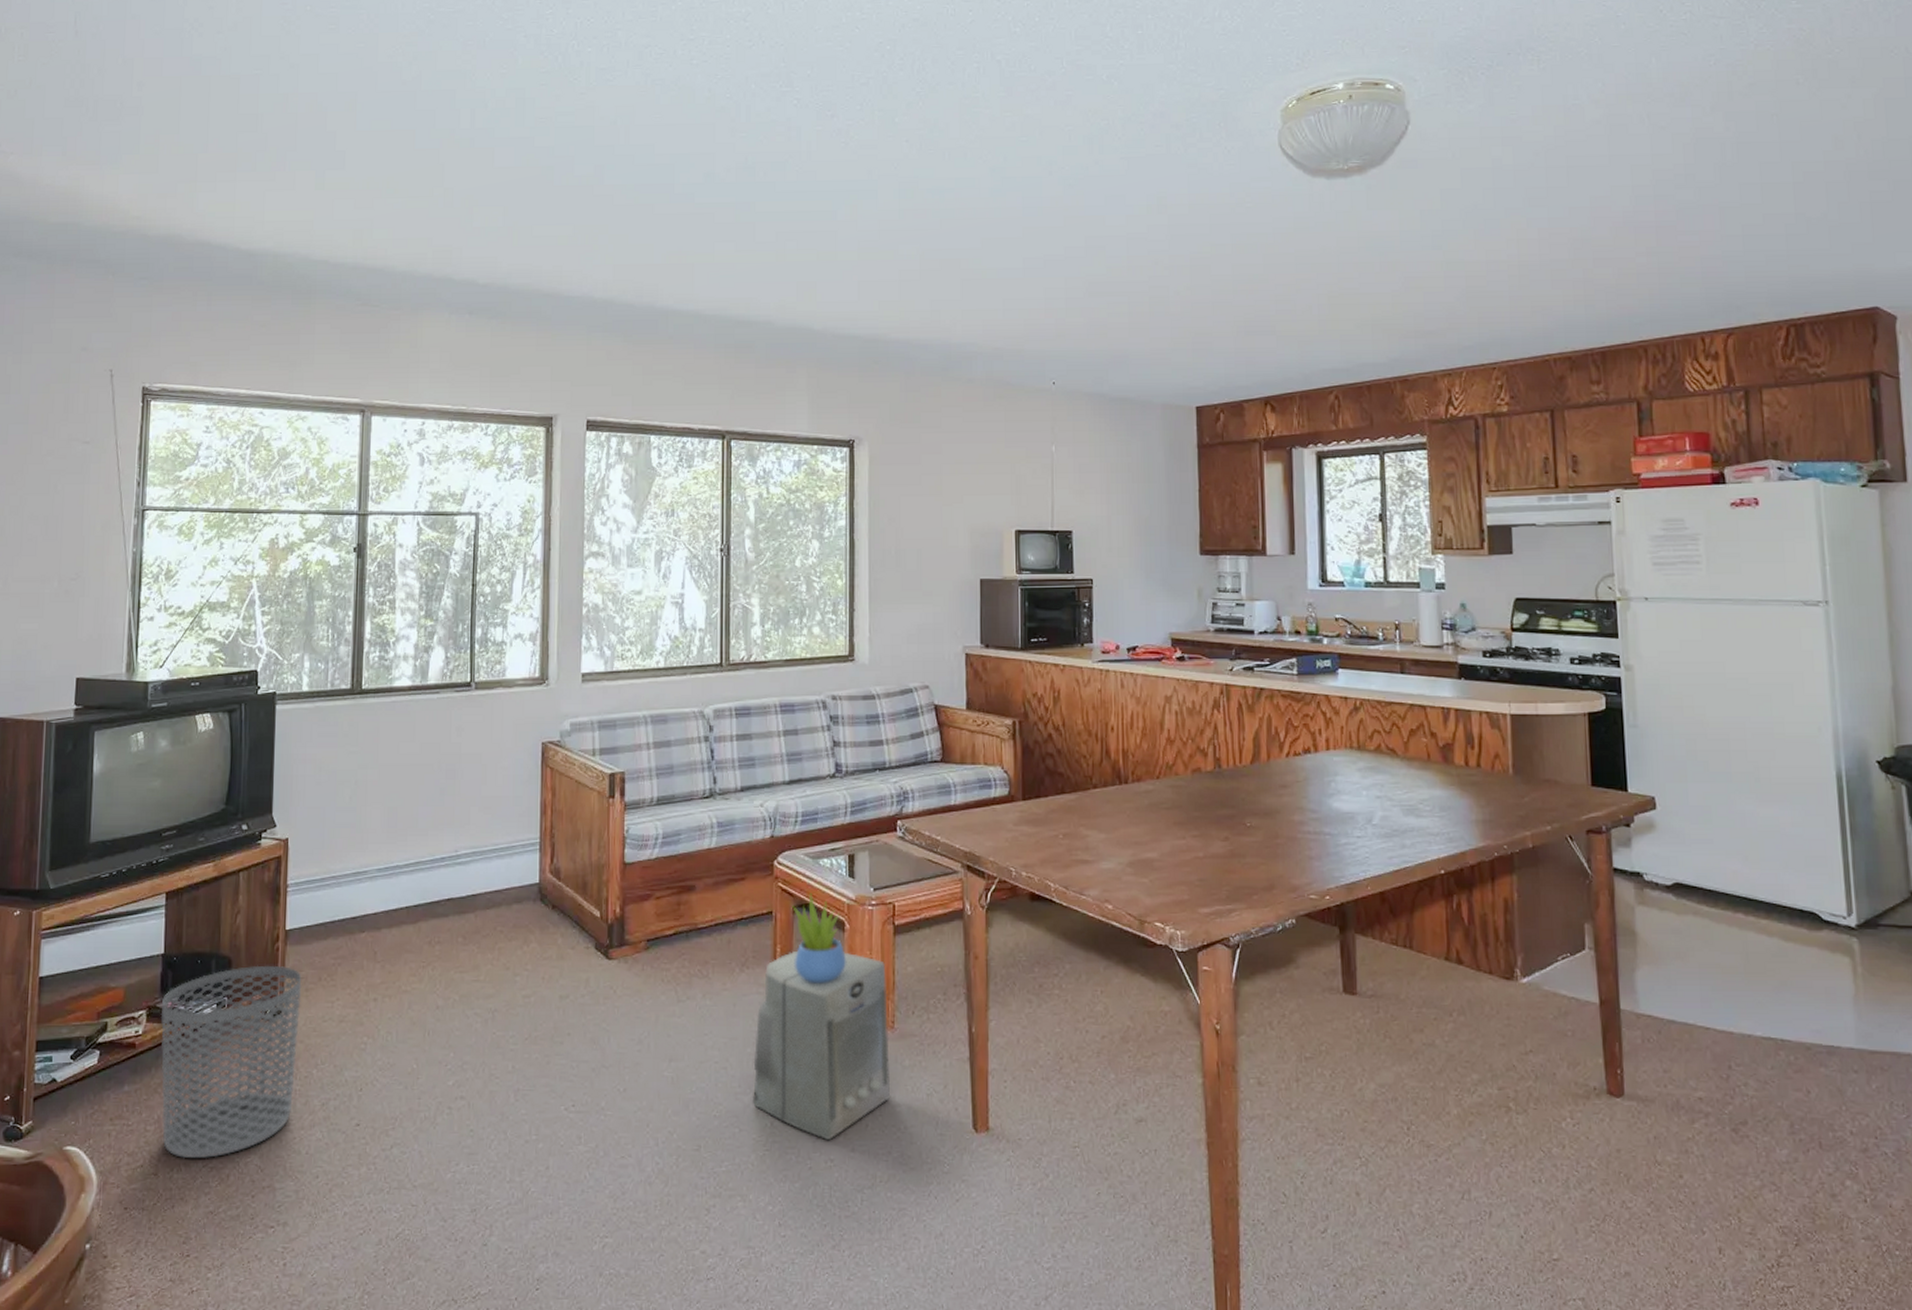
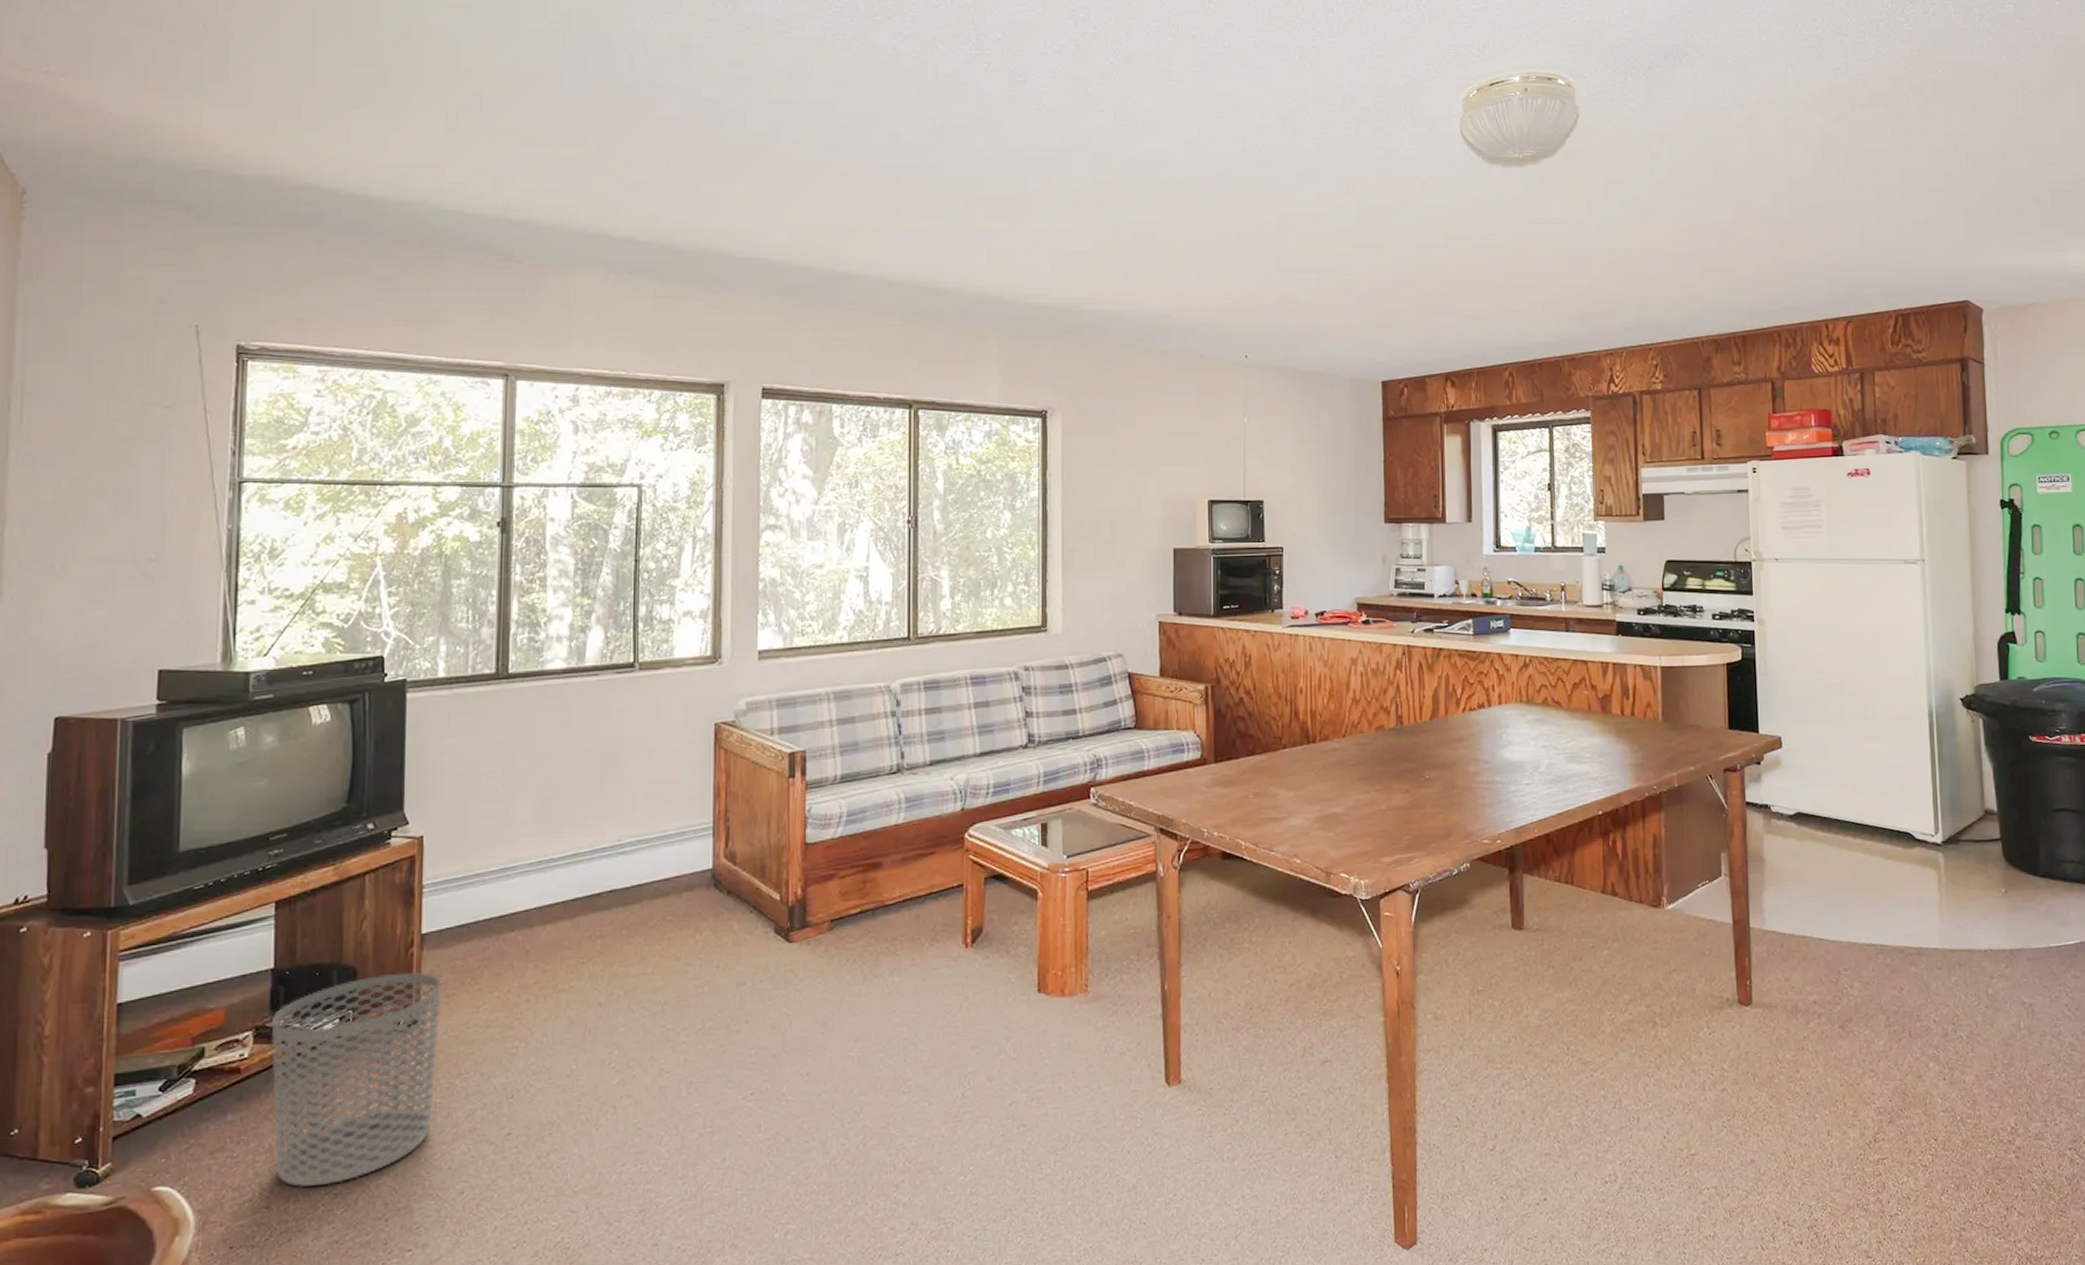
speaker: present [753,950,891,1141] -> none [943,920,1084,1107]
succulent plant: present [792,892,846,984] -> none [984,863,1039,953]

